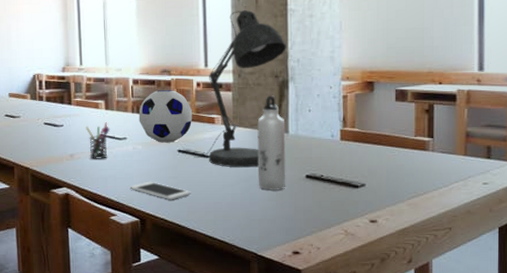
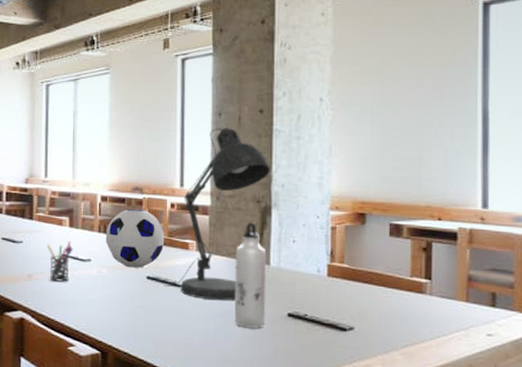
cell phone: present [129,181,191,200] -> none [91,309,159,333]

